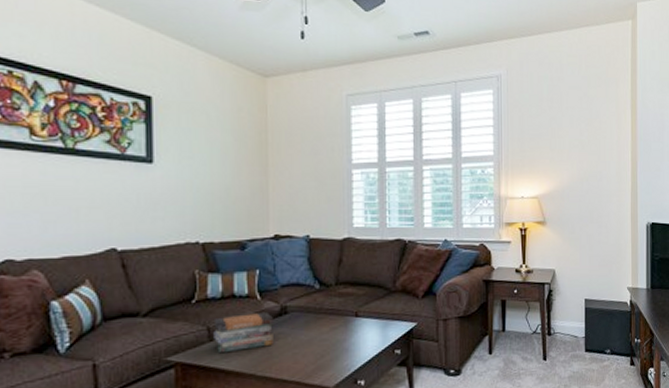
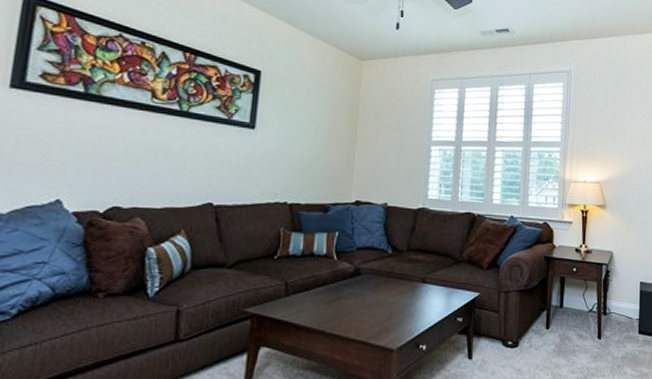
book stack: present [213,312,275,354] -> none [290,272,348,309]

